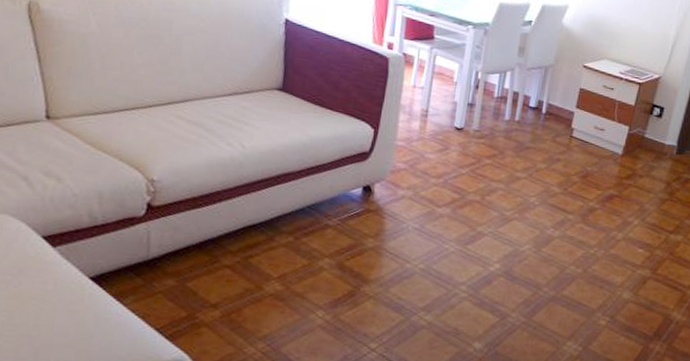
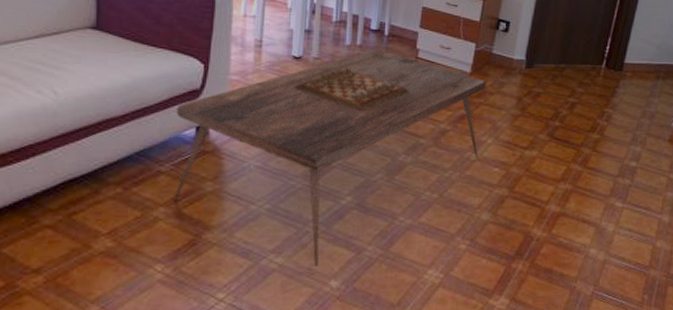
coffee table: none [338,126,637,327] -> present [174,50,486,266]

